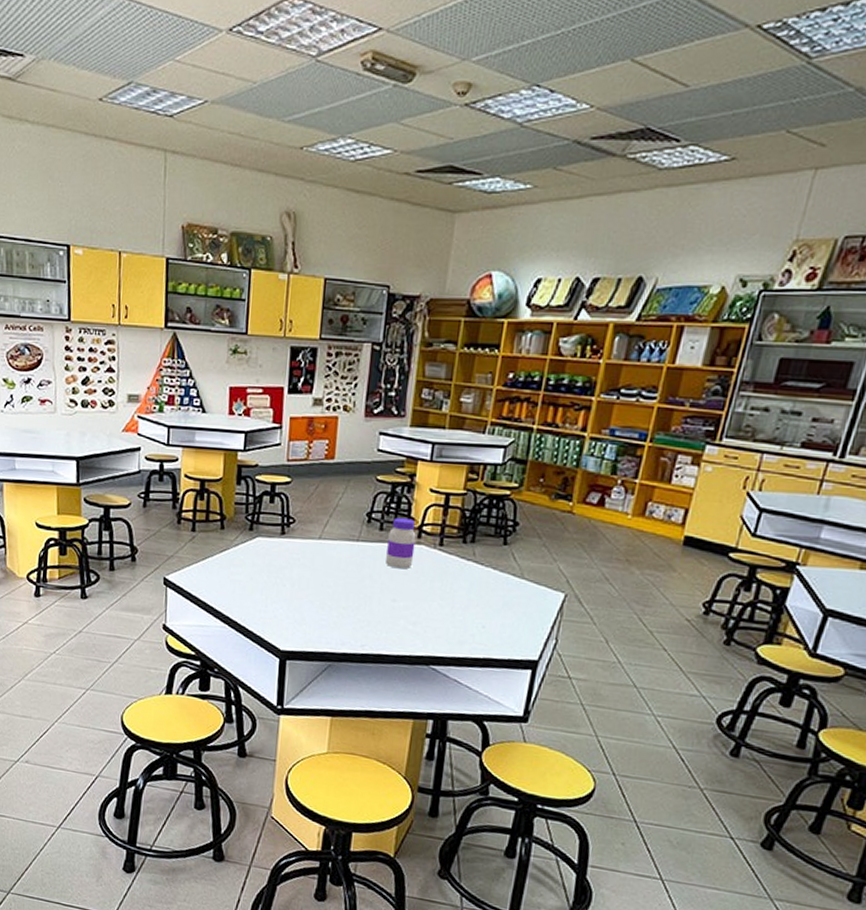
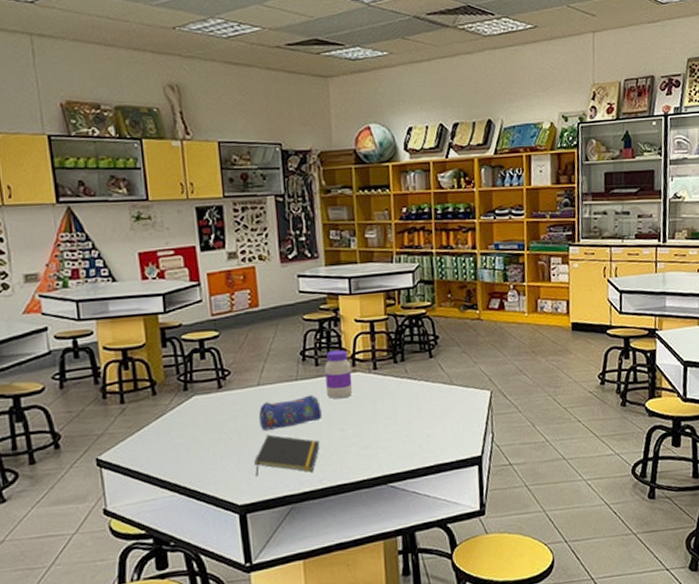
notepad: none [301,589,369,635] -> present [254,434,320,477]
pencil case: none [313,557,377,587] -> present [258,395,322,430]

